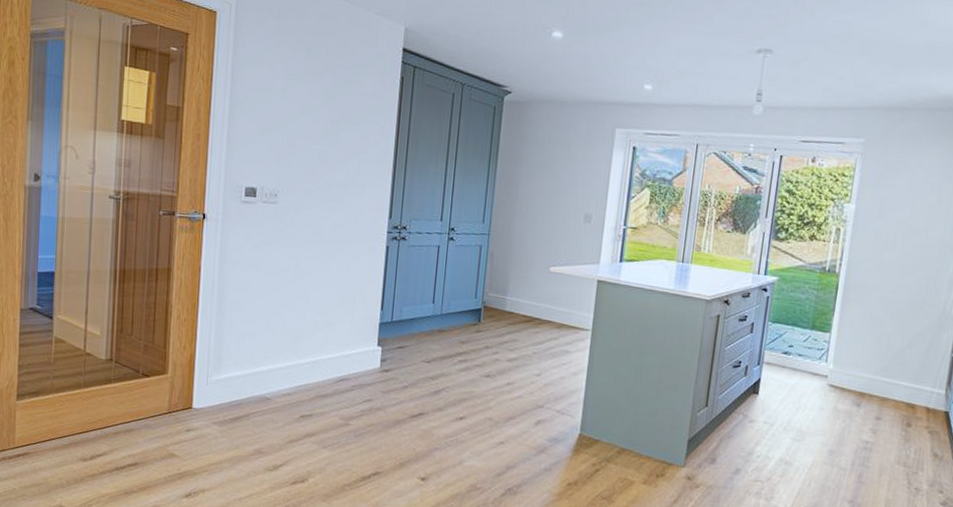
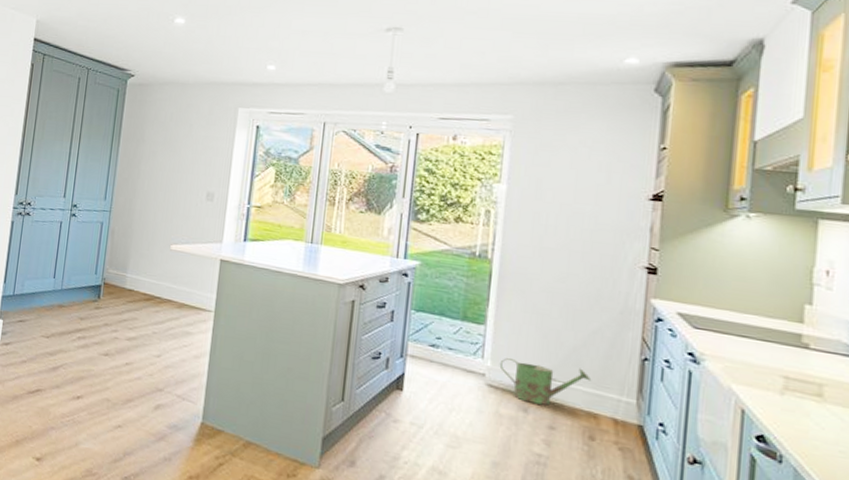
watering can: none [839,361,912,400] -> present [499,358,592,406]

